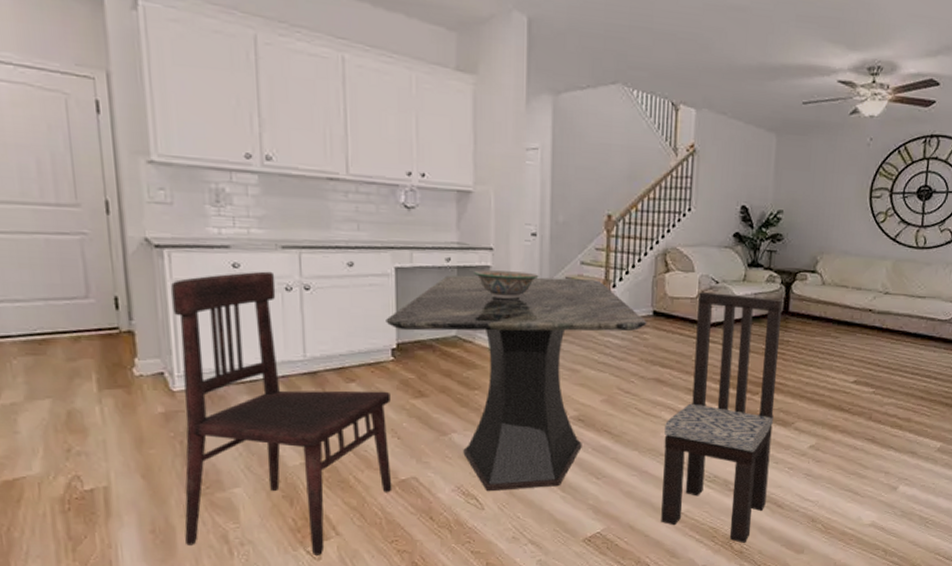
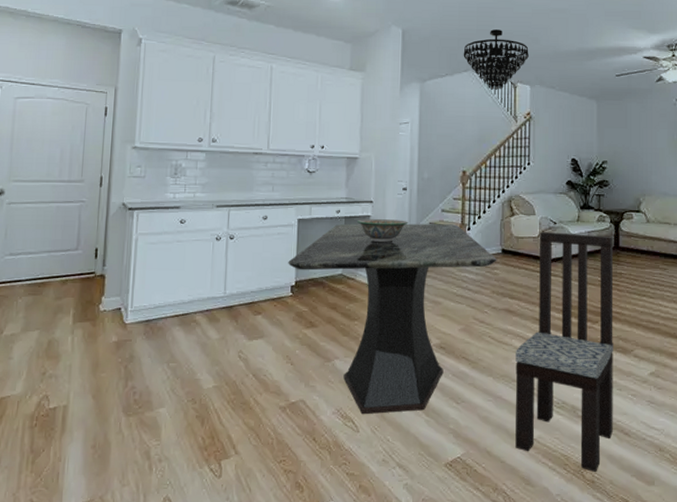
dining chair: present [171,271,392,555] -> none [117,225,288,473]
chandelier: none [610,27,697,112] -> present [463,29,529,90]

